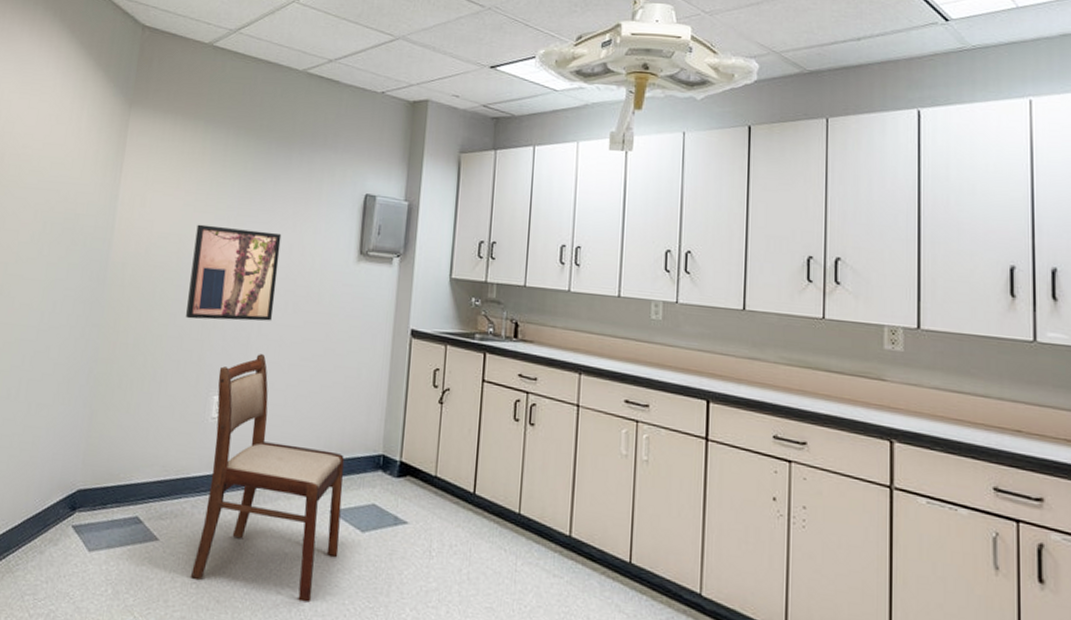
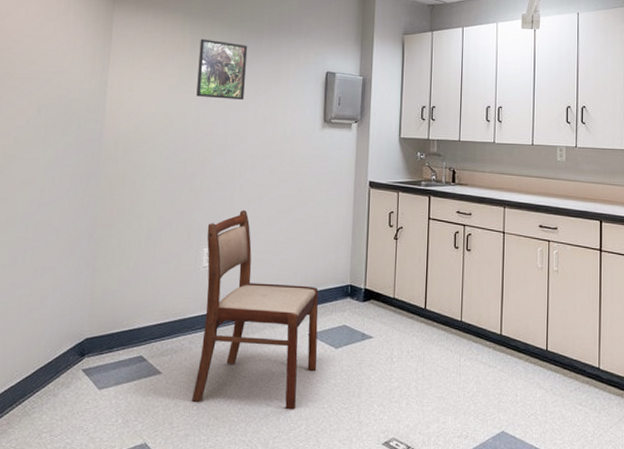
wall art: present [186,224,282,321] -> none [175,103,256,185]
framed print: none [214,150,276,223] -> present [196,38,248,100]

